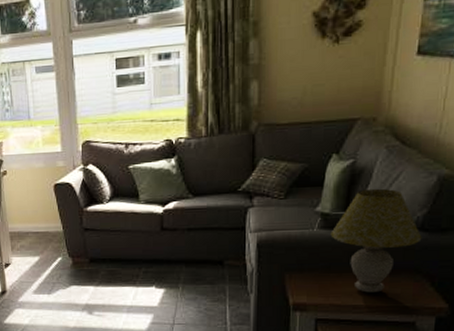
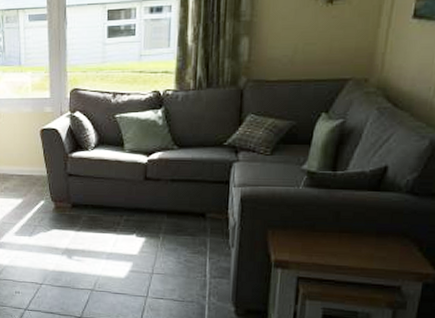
table lamp: present [330,188,422,293] -> none [316,149,411,254]

